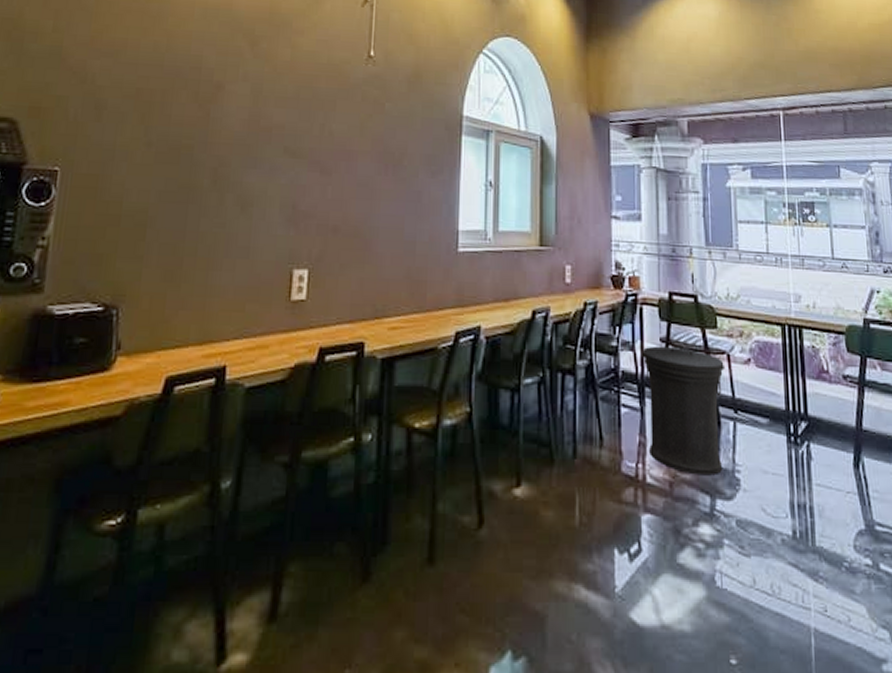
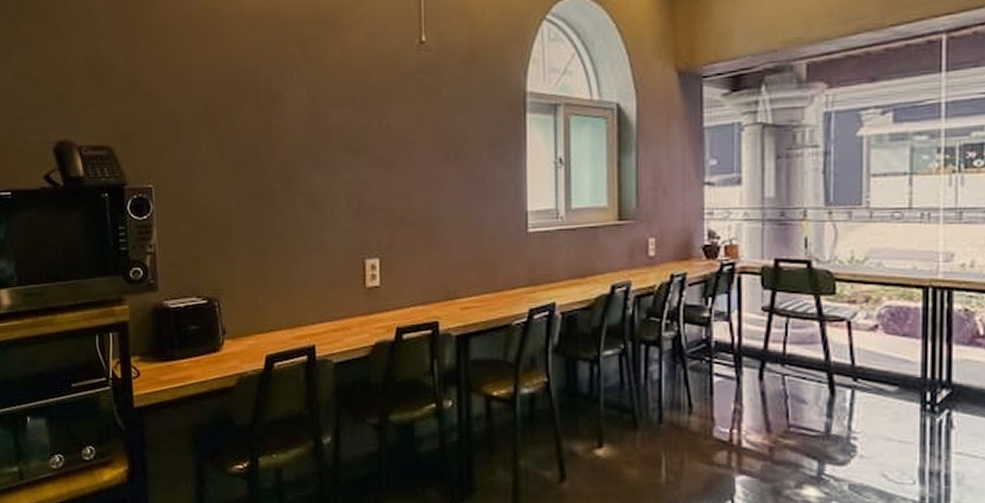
trash can: present [642,346,724,476] -> none [739,315,843,442]

